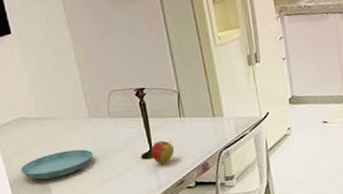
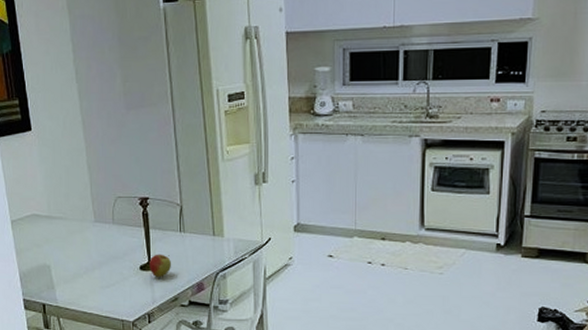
saucer: present [19,149,94,180] -> none [29,252,95,277]

